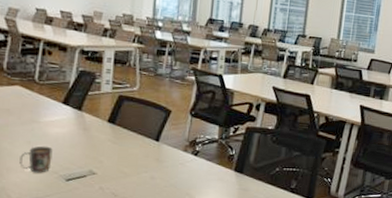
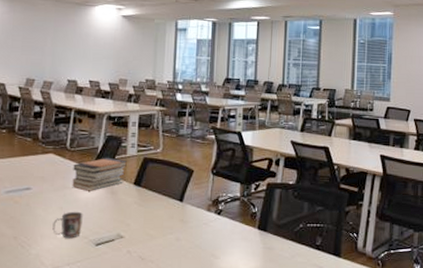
book stack: none [41,93,101,127] -> present [72,158,127,191]

